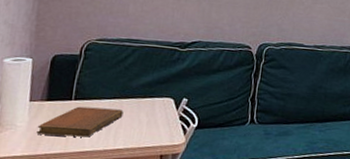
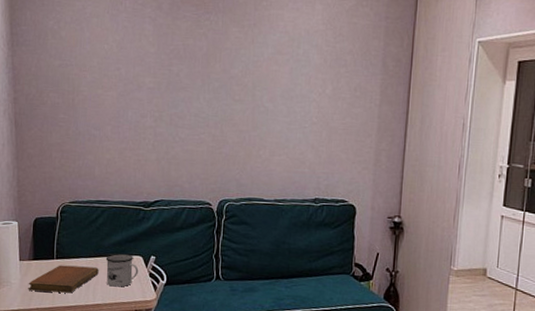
mug: none [131,96,168,131] -> present [105,254,139,287]

